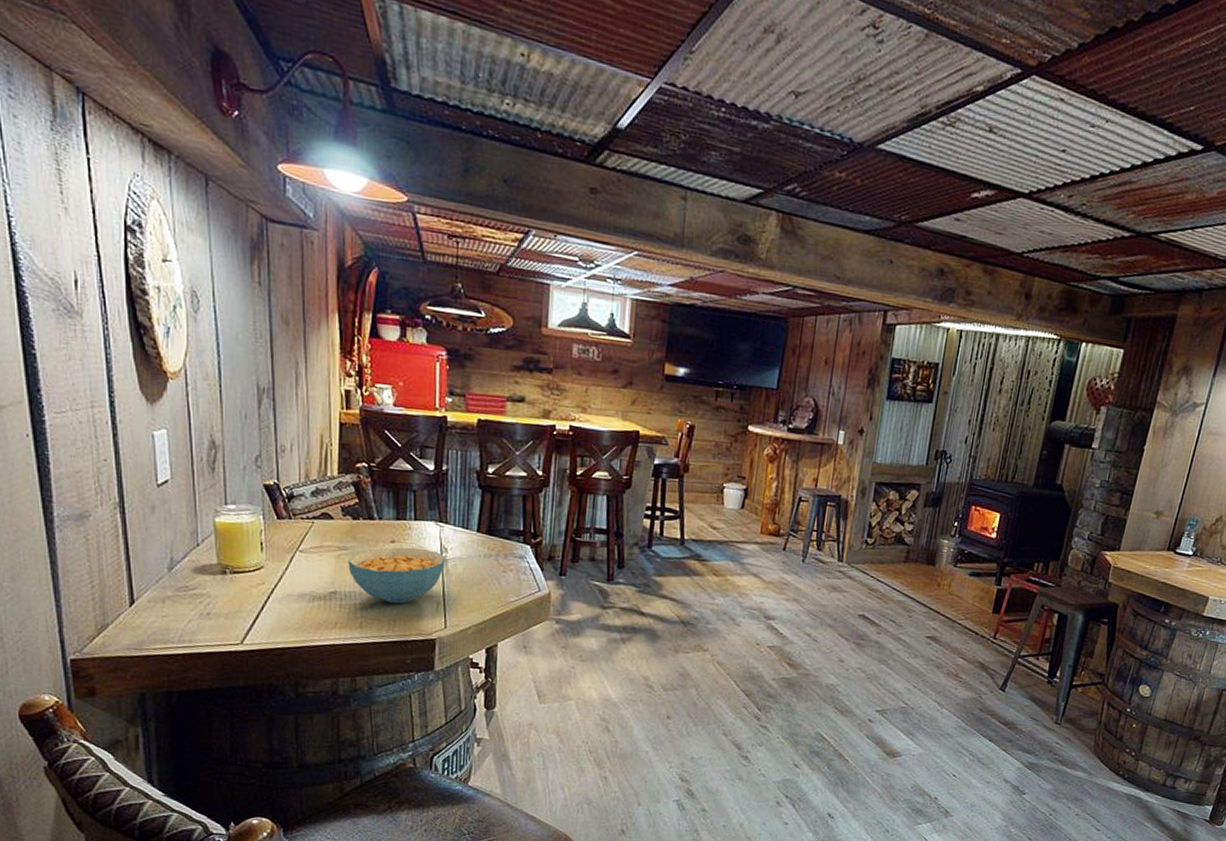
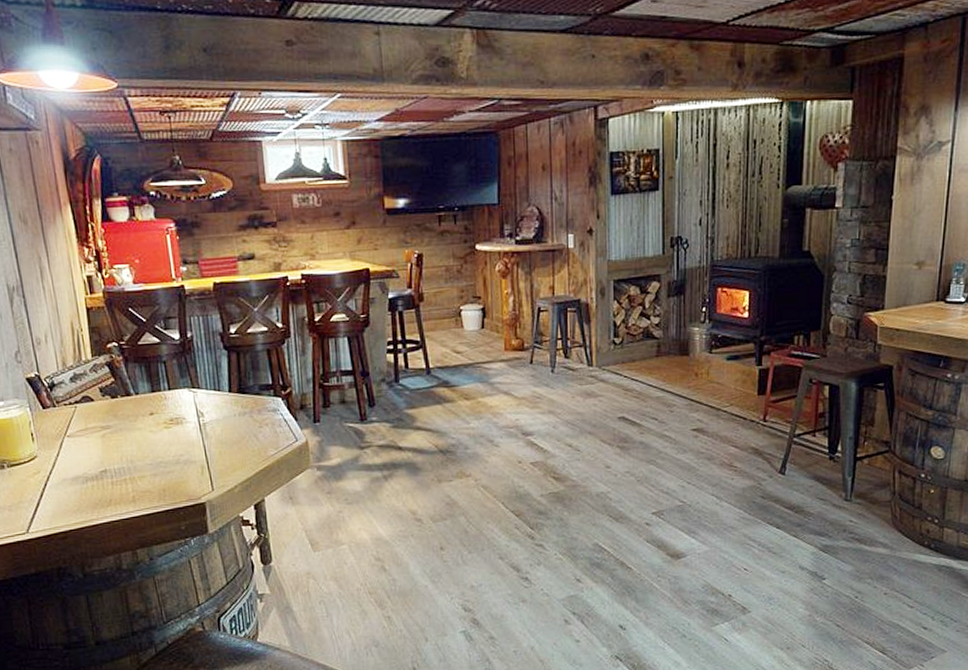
cereal bowl: present [348,547,446,604] -> none [113,416,204,474]

